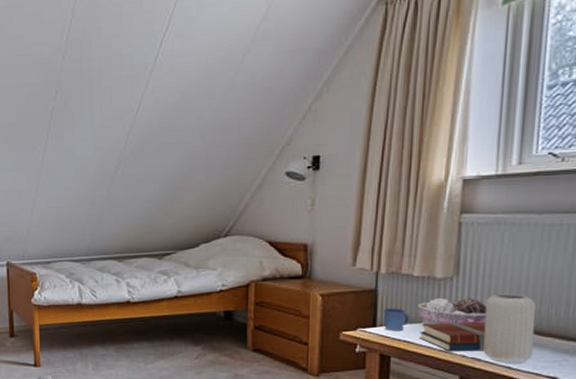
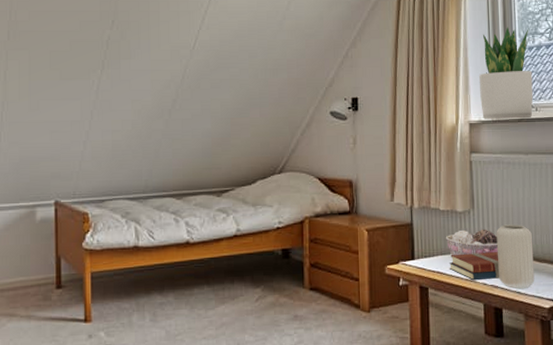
mug: present [383,308,411,332] -> none [419,240,441,264]
planter: none [481,58,566,174] -> present [479,27,533,119]

